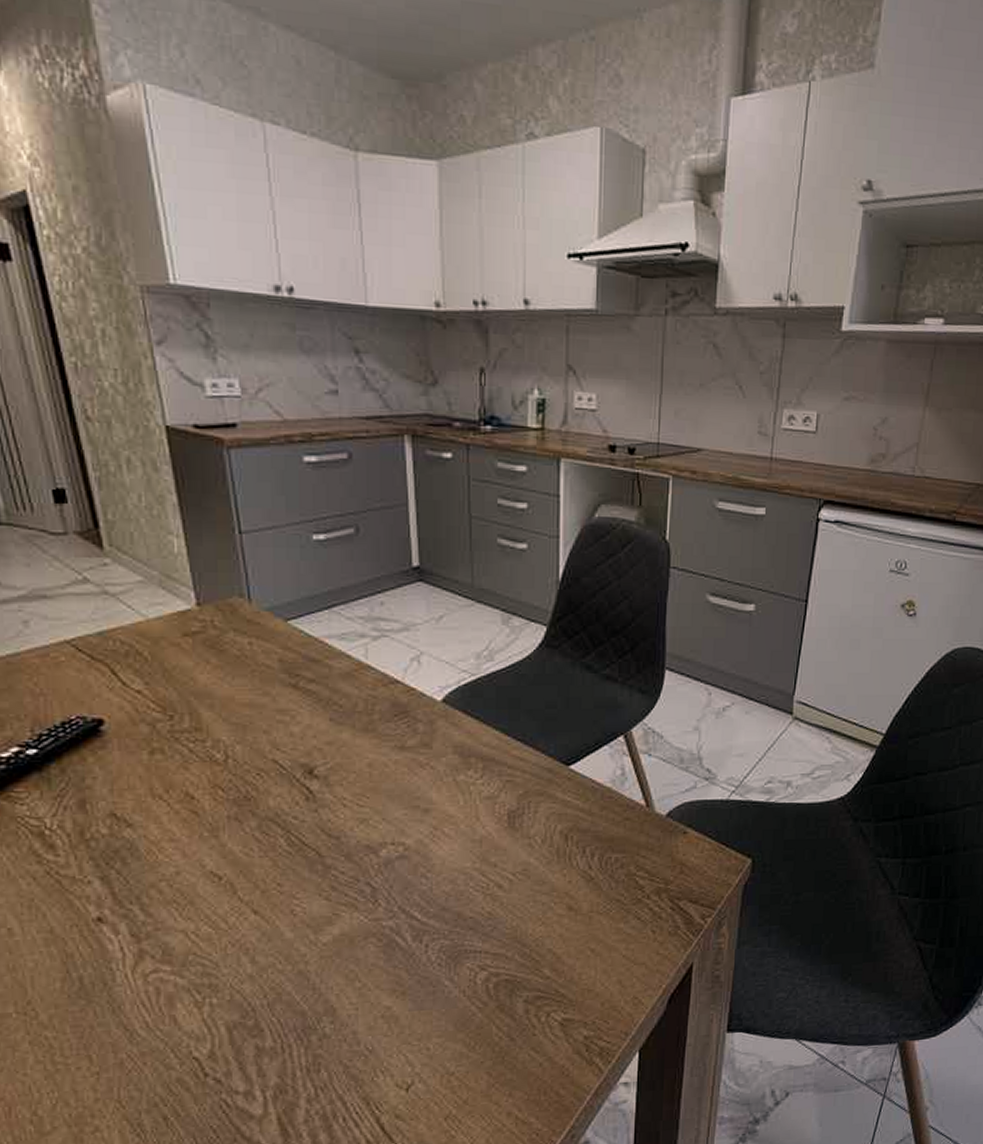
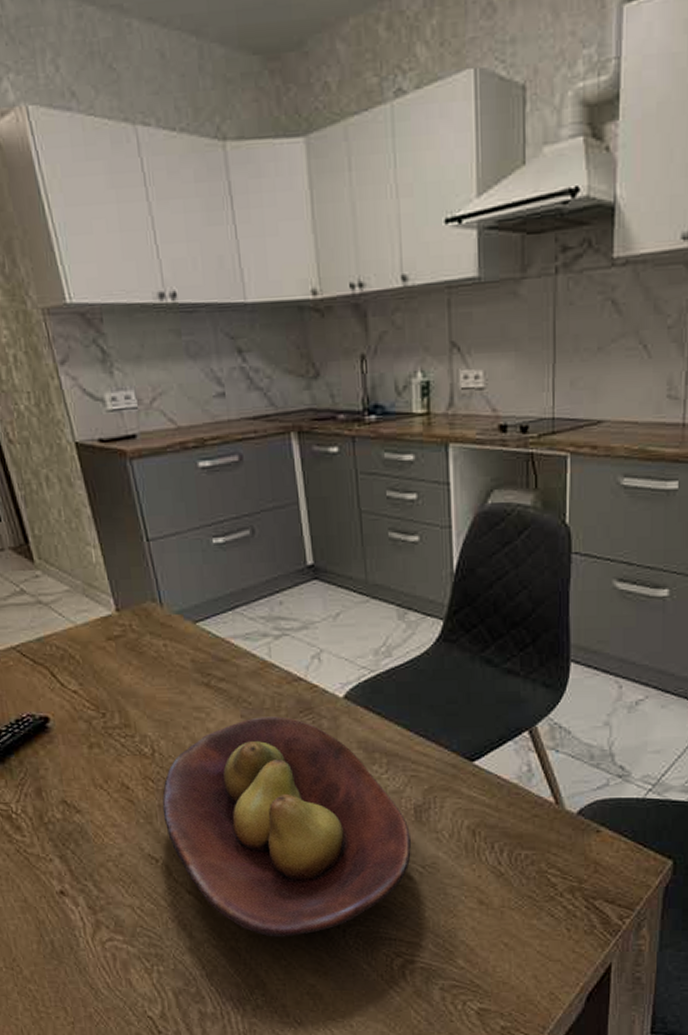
fruit bowl: none [231,720,502,957] -> present [162,716,411,937]

